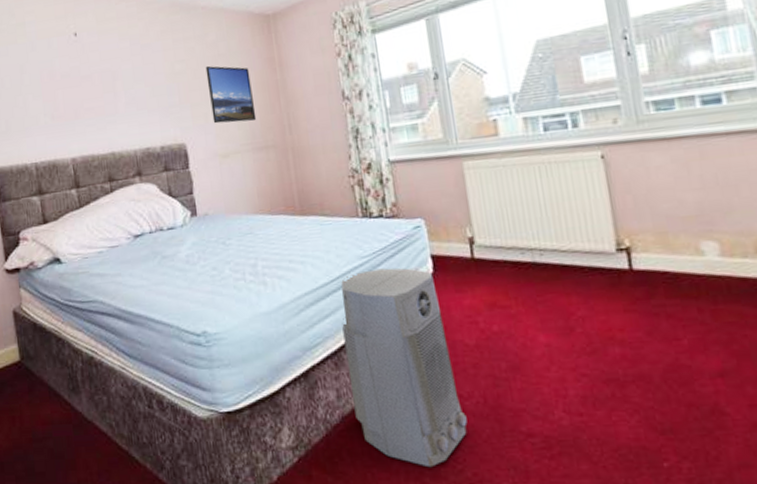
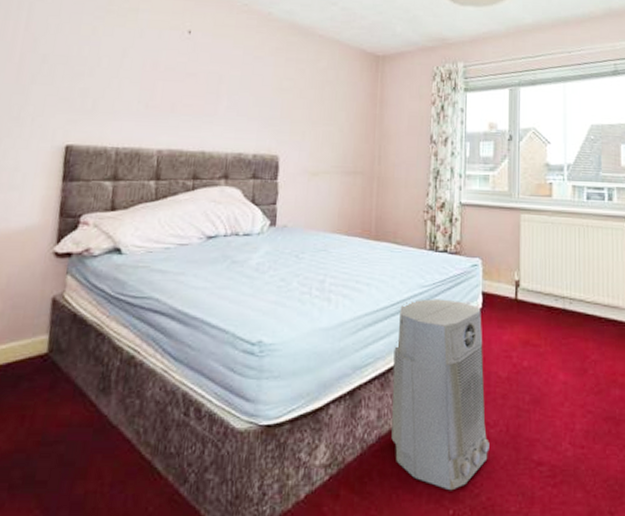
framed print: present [205,65,257,124] -> none [309,88,352,147]

